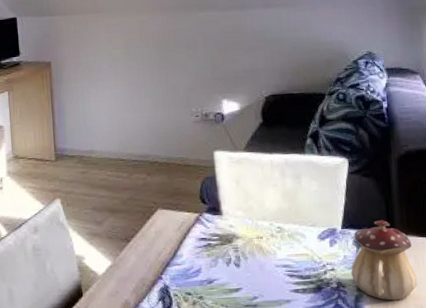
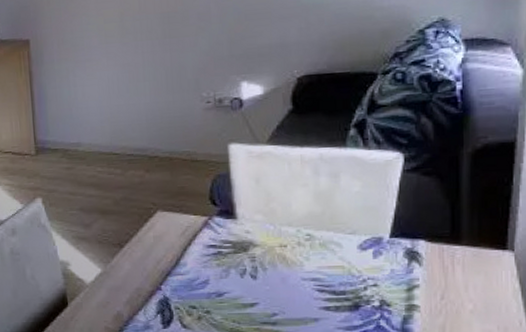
teapot: present [351,220,418,301] -> none [399,228,487,324]

